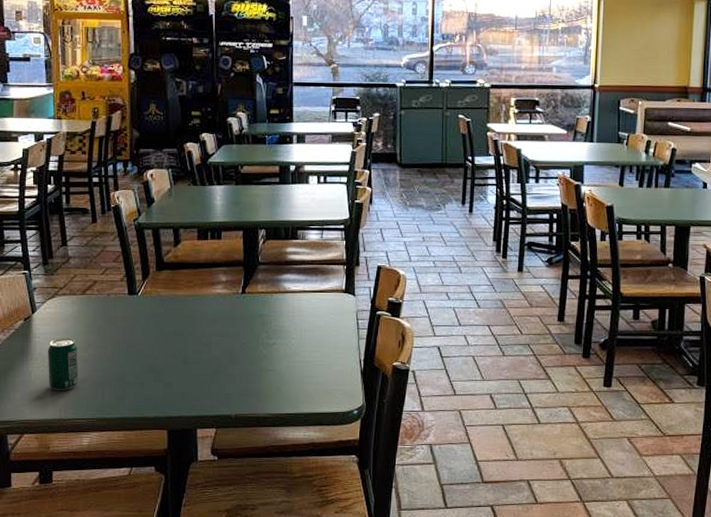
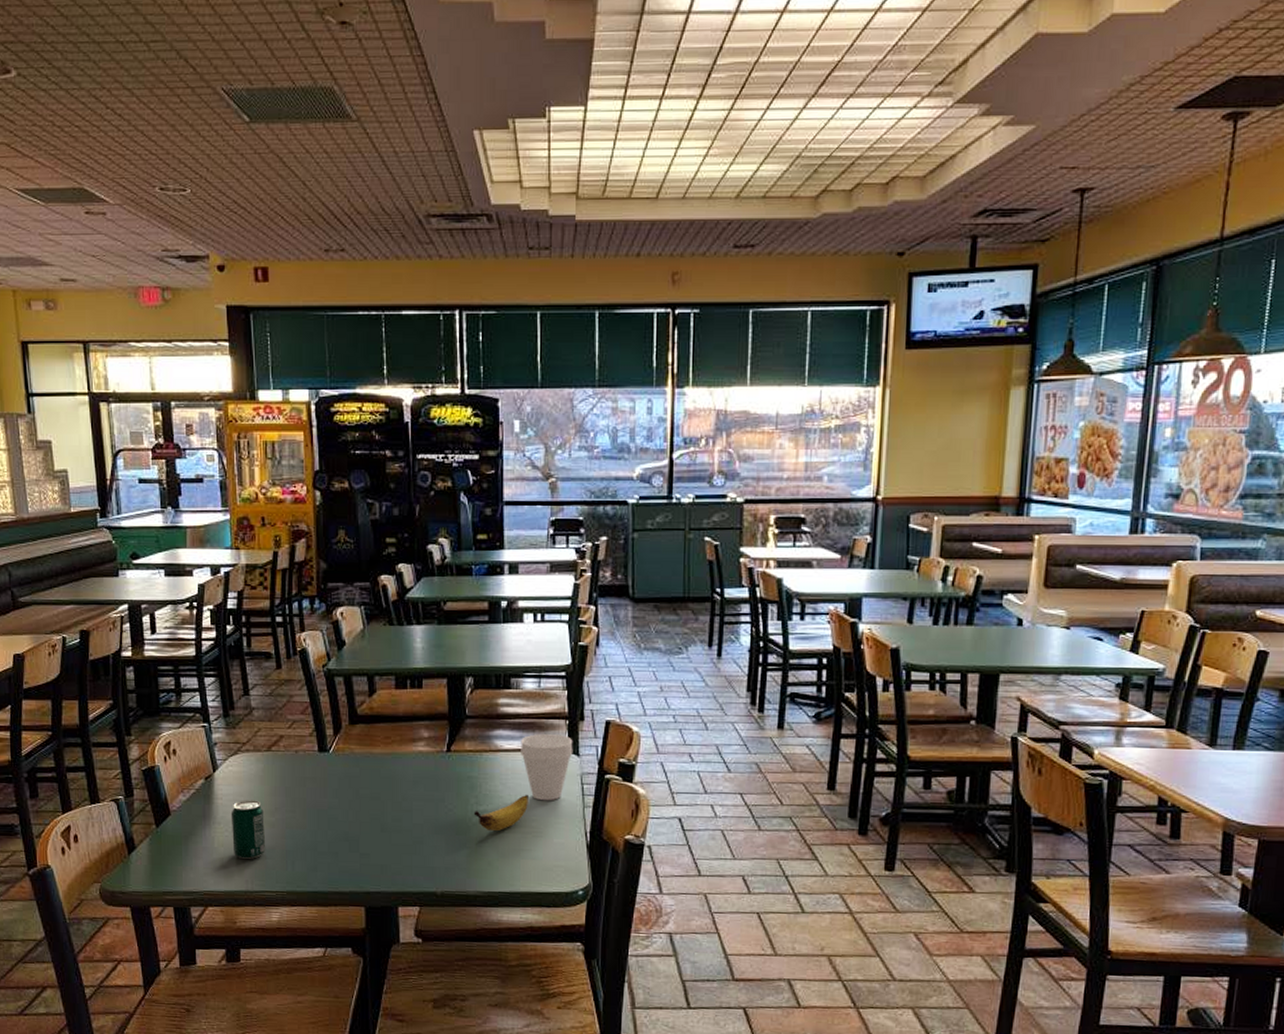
banana: none [264,330,312,361] -> present [473,795,528,831]
cup: none [305,277,350,335] -> present [521,733,573,801]

